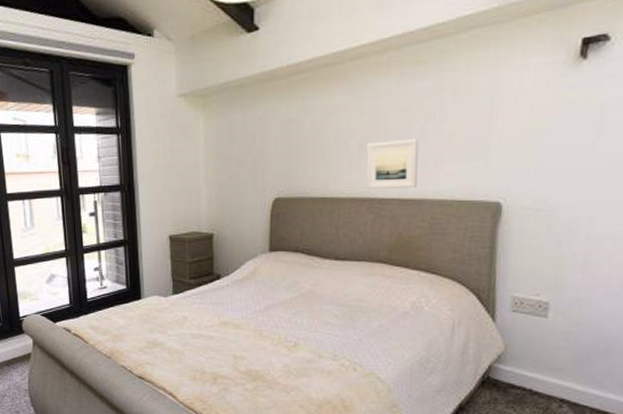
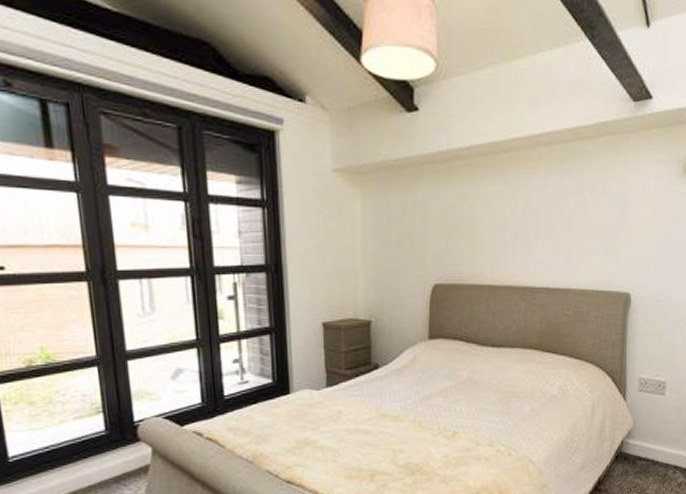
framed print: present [366,138,419,189] -> none [519,231,565,279]

